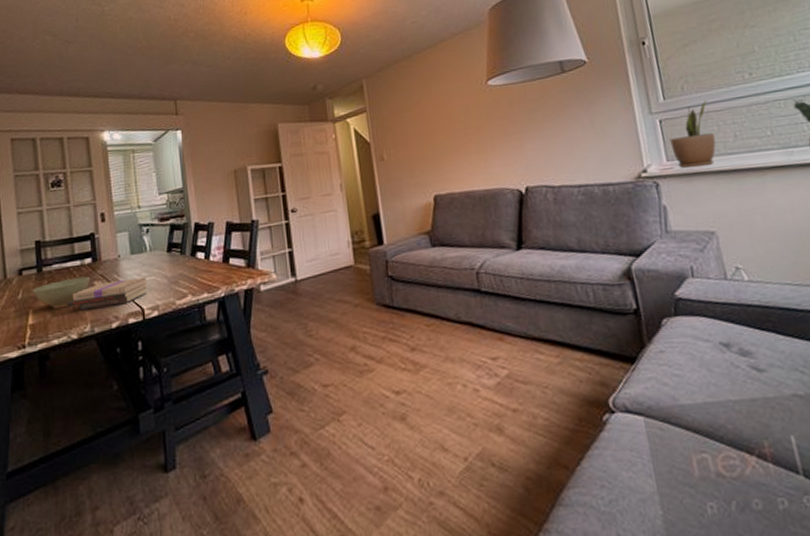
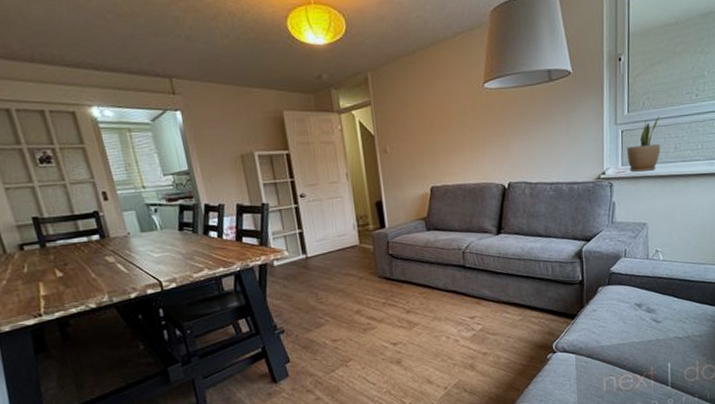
bowl: present [32,276,91,309] -> none [38,251,101,282]
books: present [66,277,147,311] -> none [78,253,163,283]

